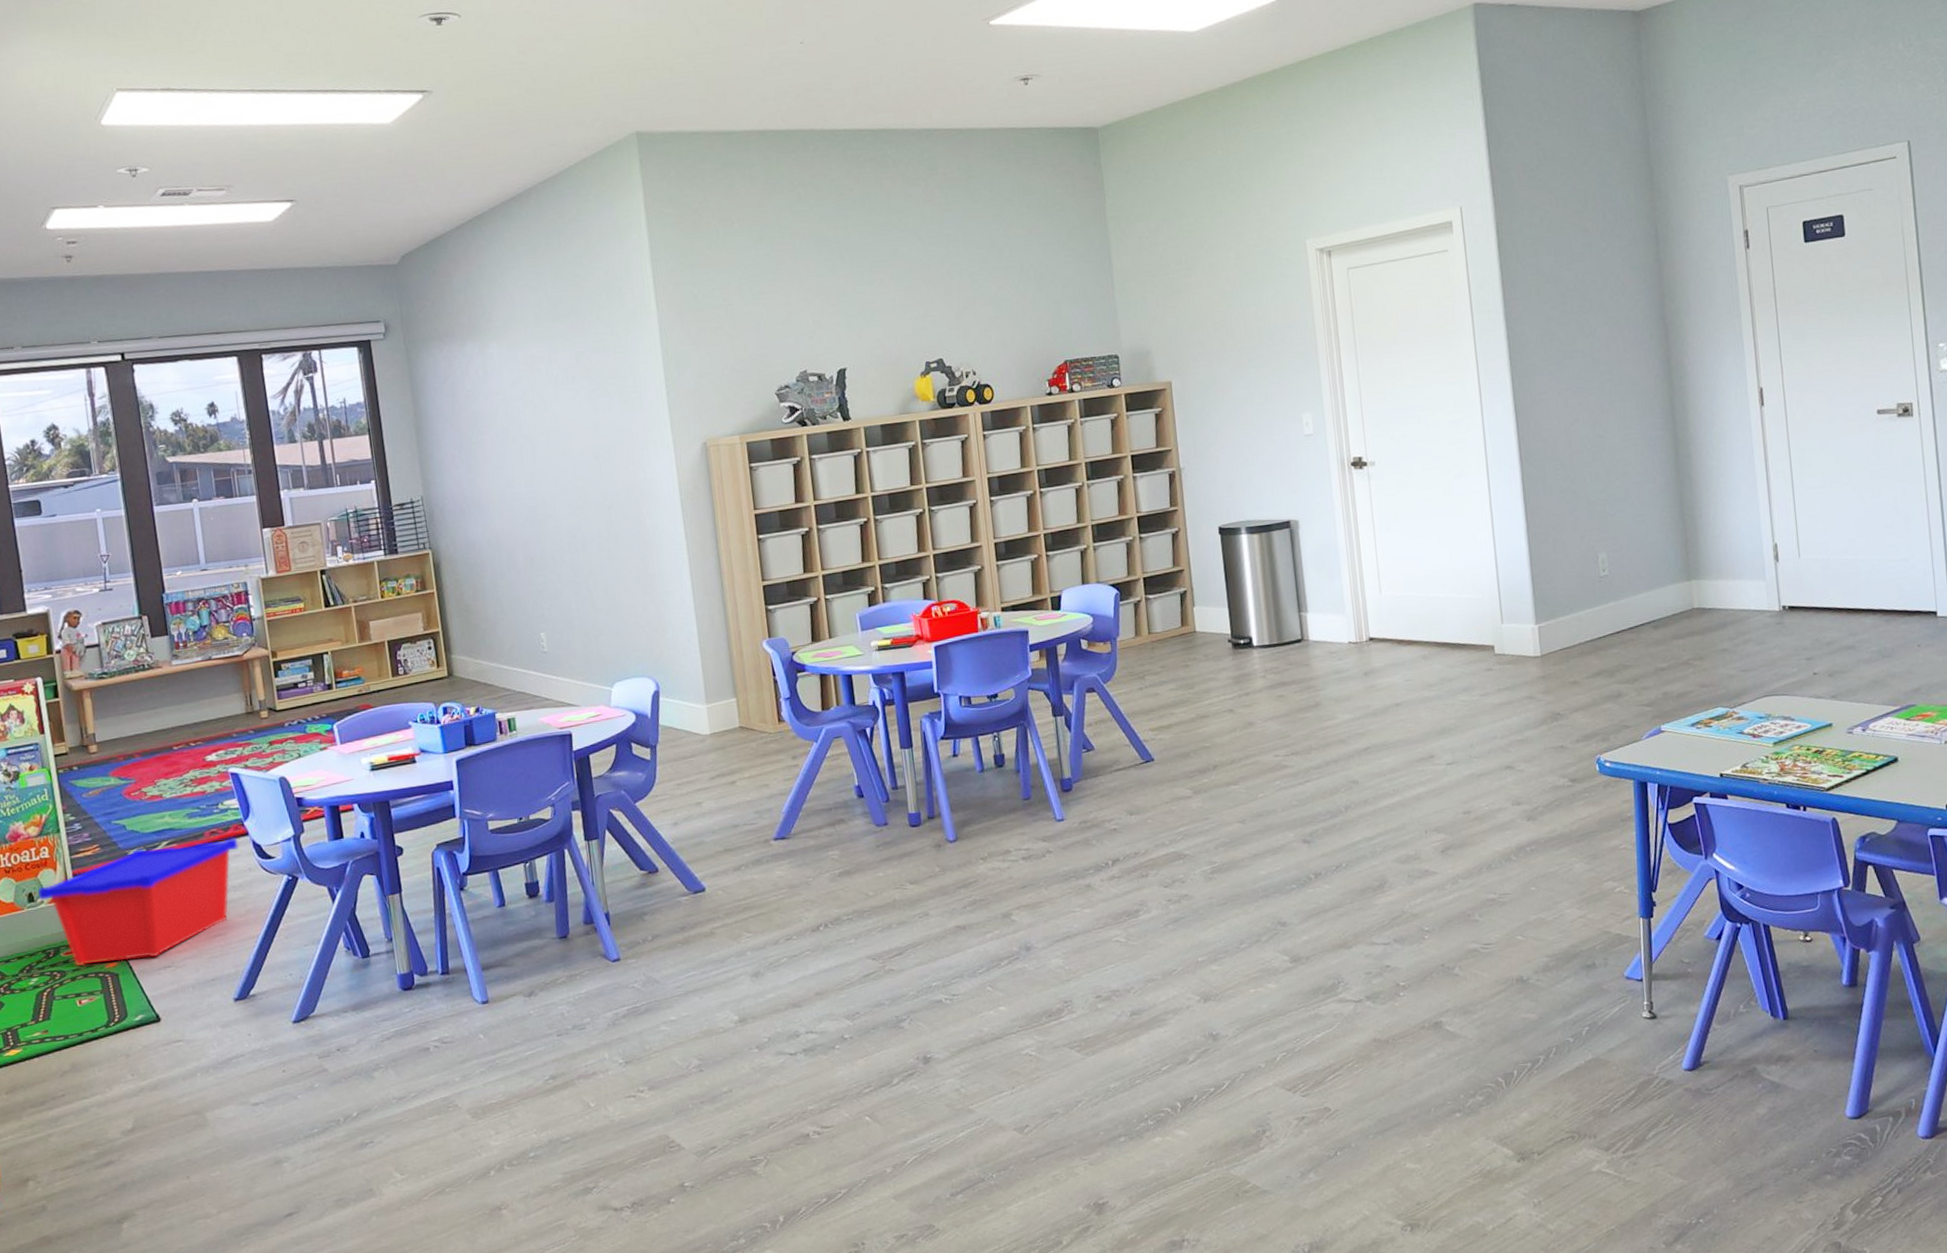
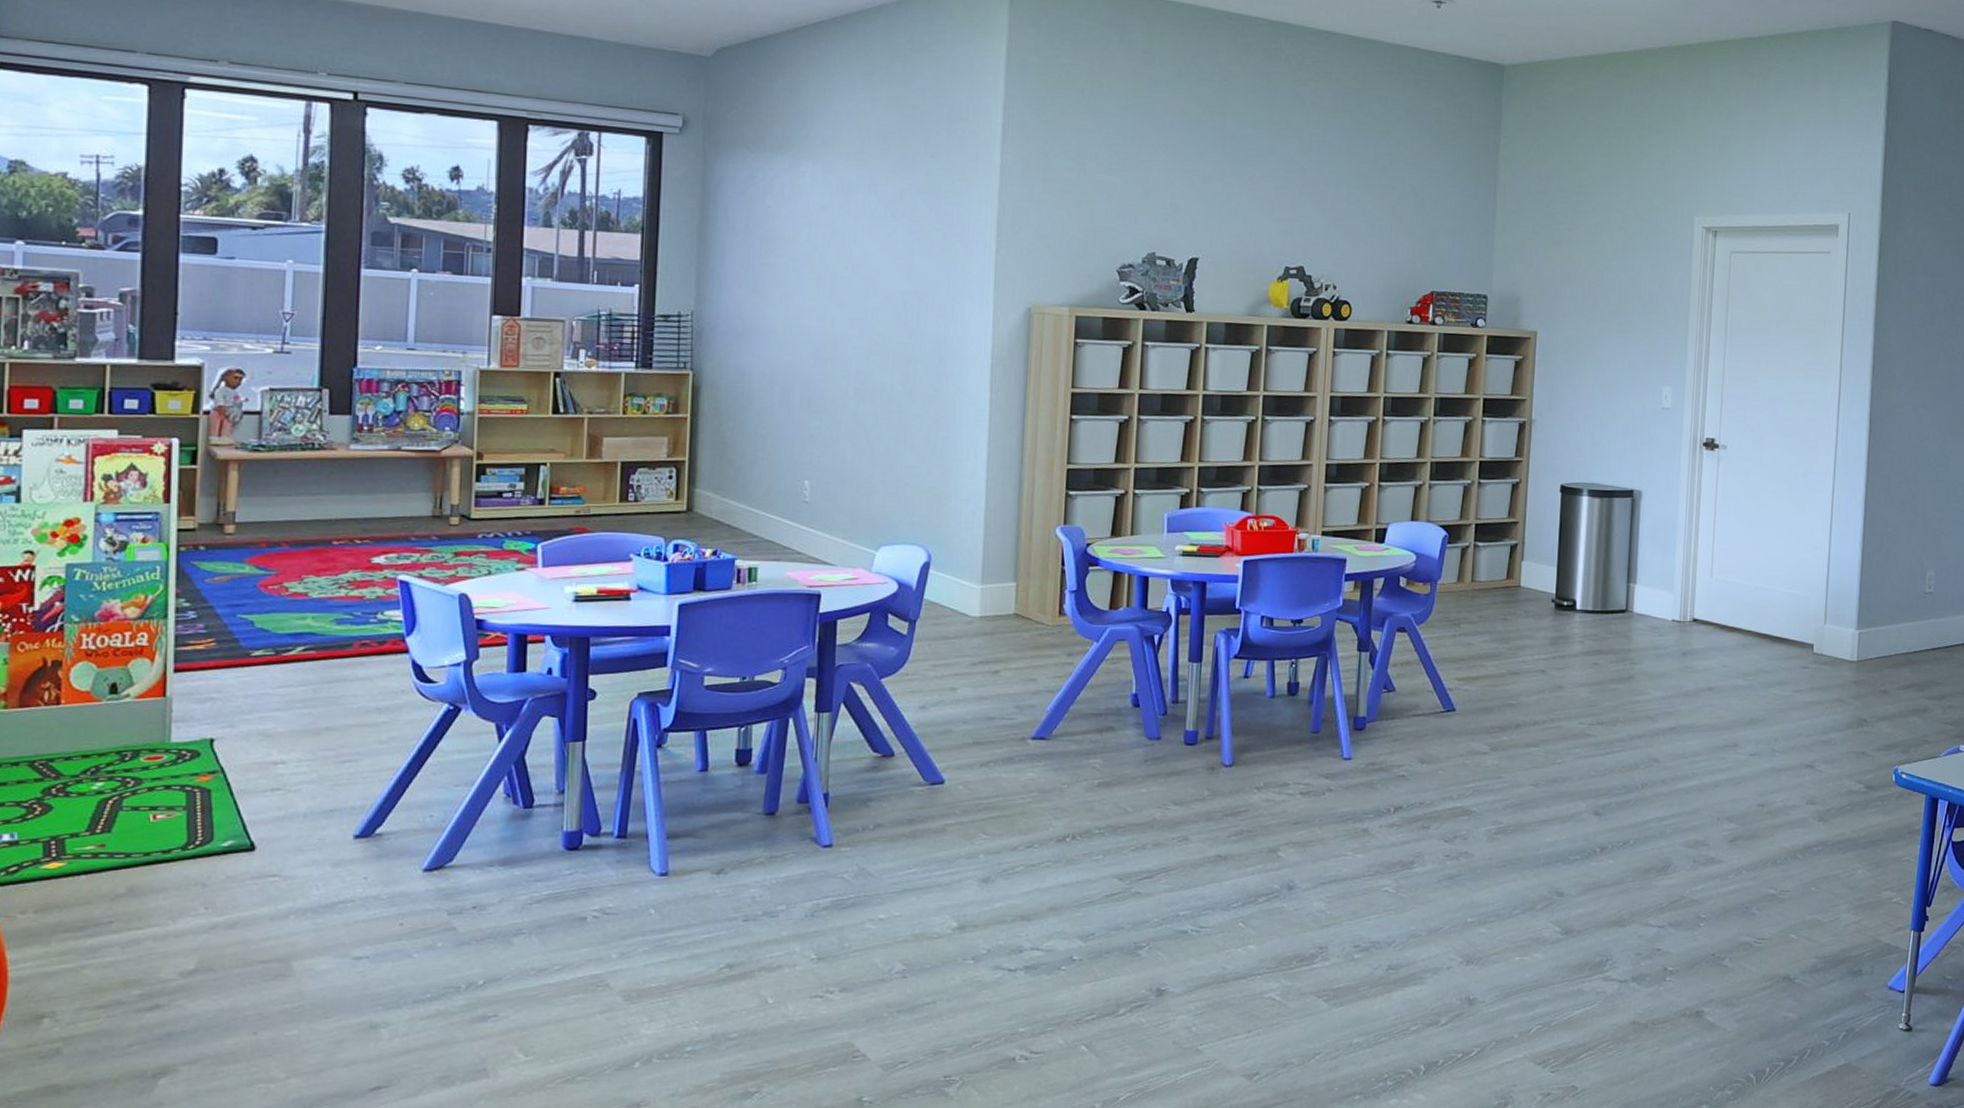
storage bin: present [38,837,239,966] -> none [125,651,394,777]

